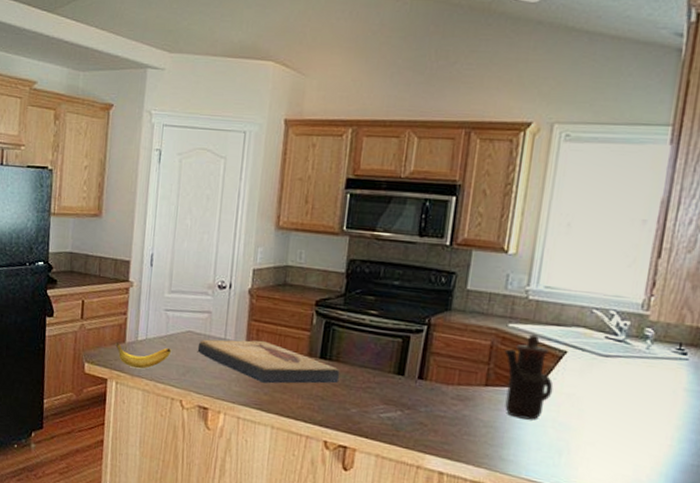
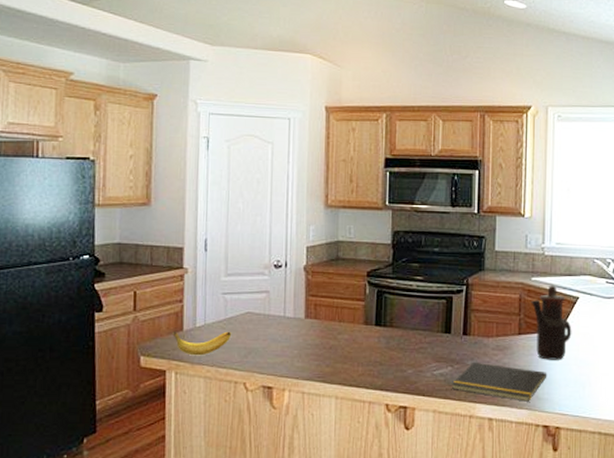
fish fossil: present [197,339,340,384] -> none [258,314,395,355]
notepad: none [399,409,516,461] -> present [451,362,547,402]

